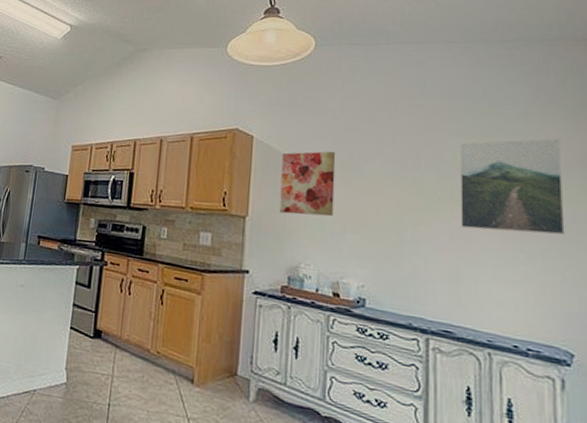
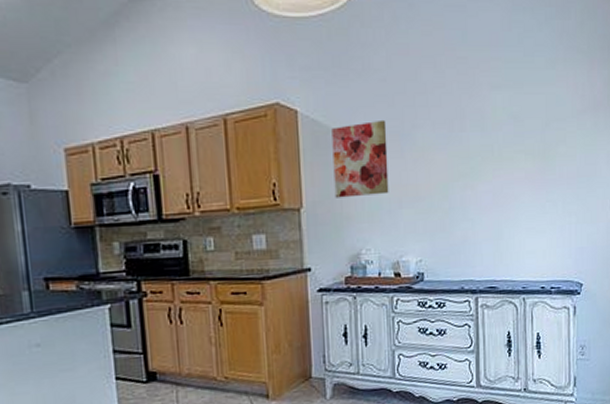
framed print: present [459,138,565,235] -> none [498,84,579,187]

